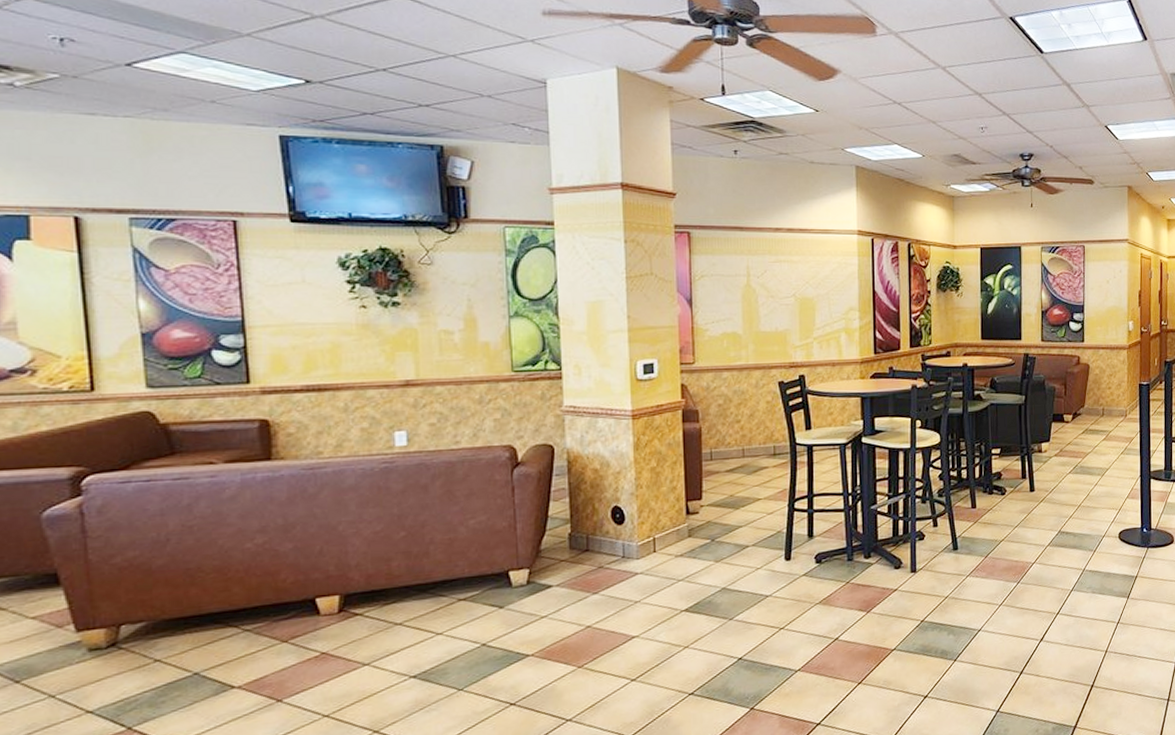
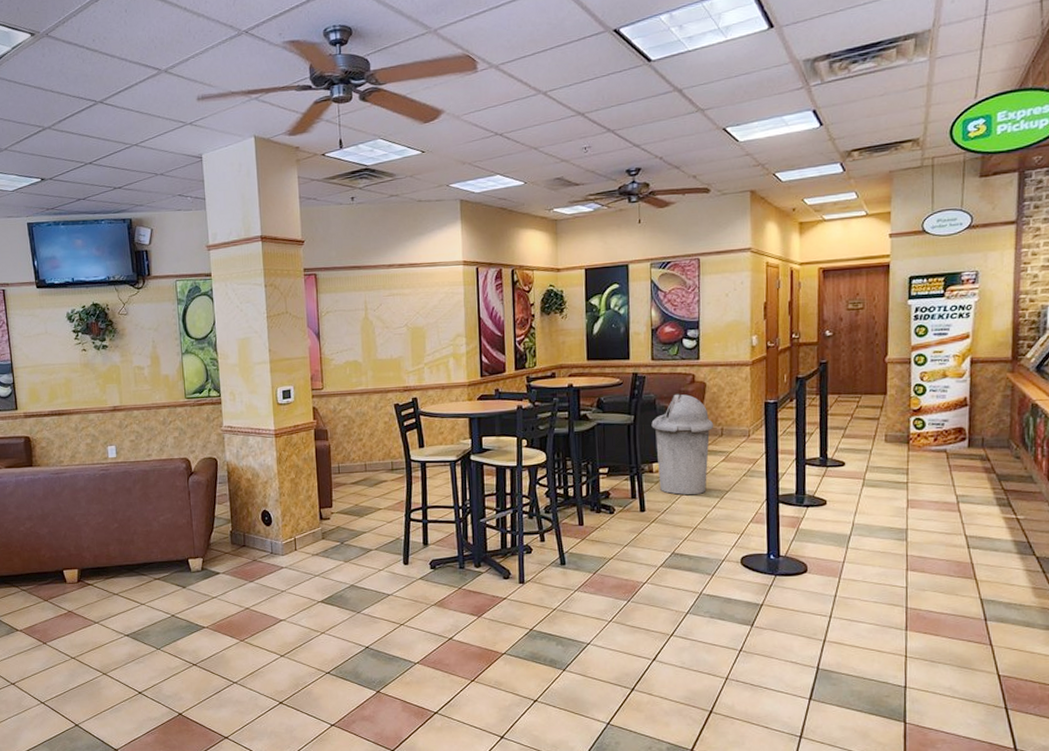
trash can: none [1041,375,1097,474] -> present [651,394,714,495]

